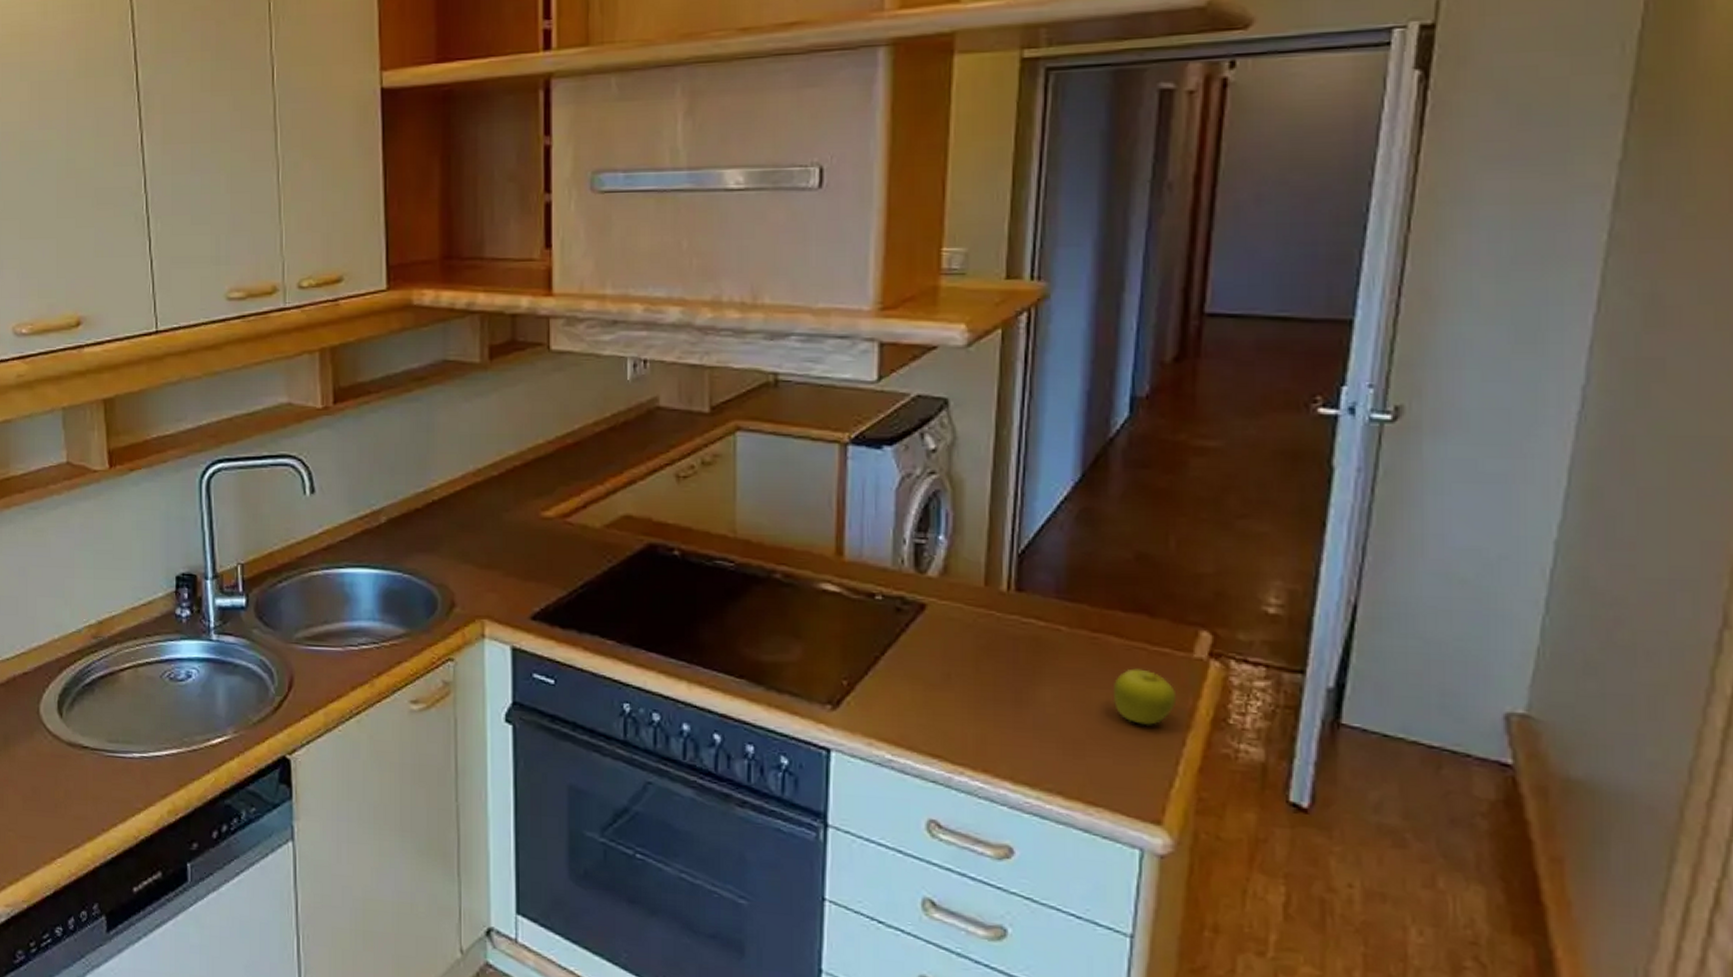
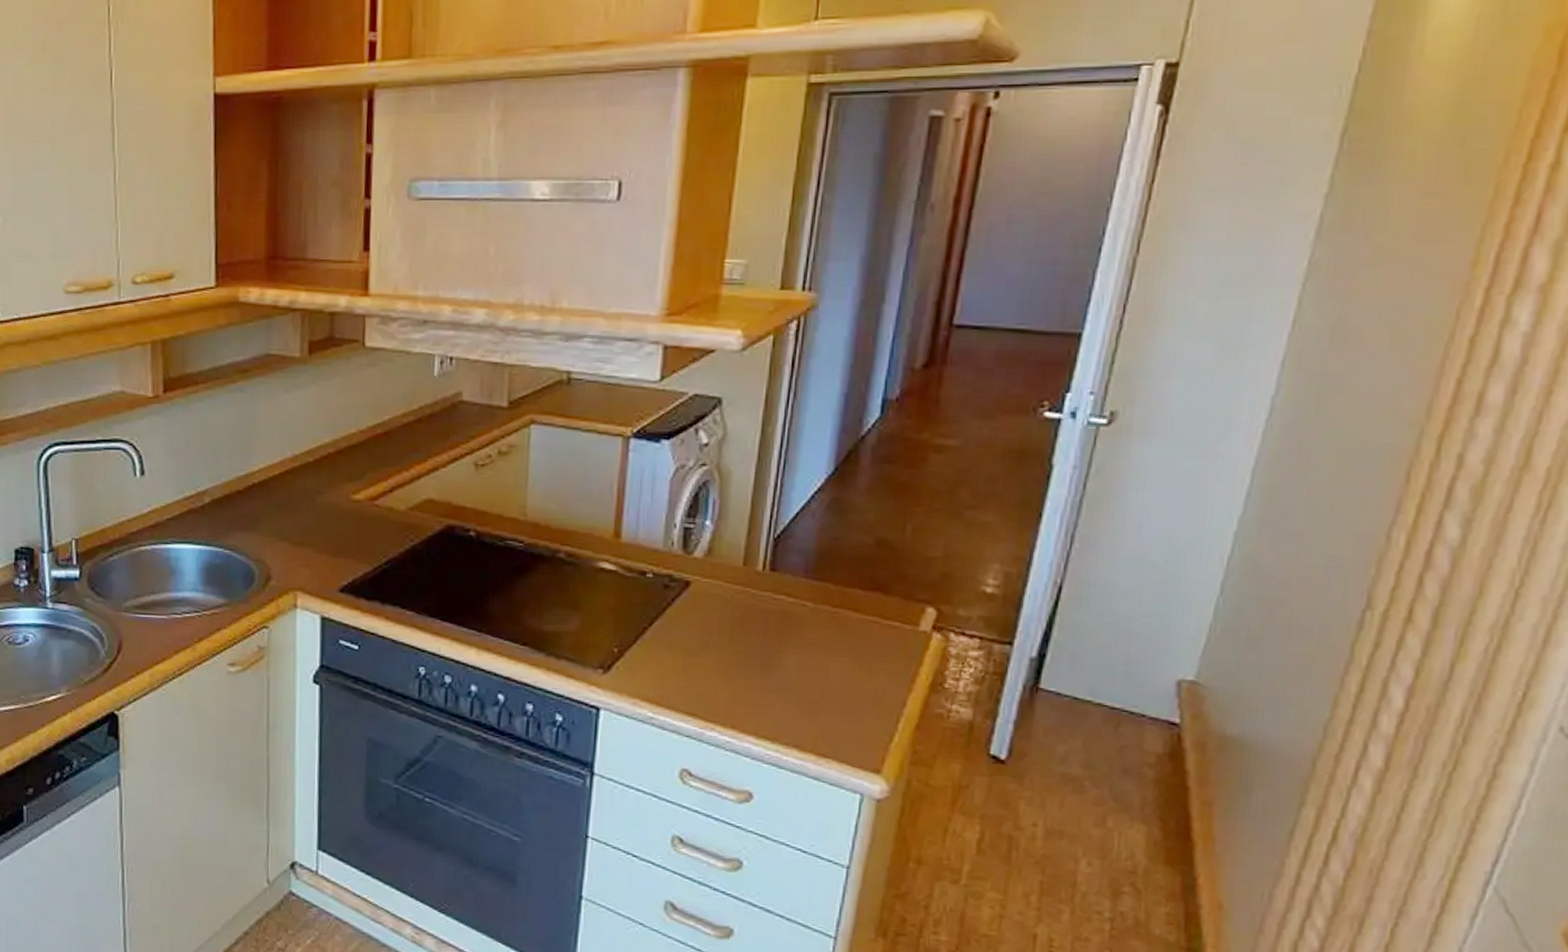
fruit: present [1112,668,1177,725] -> none [846,639,902,689]

